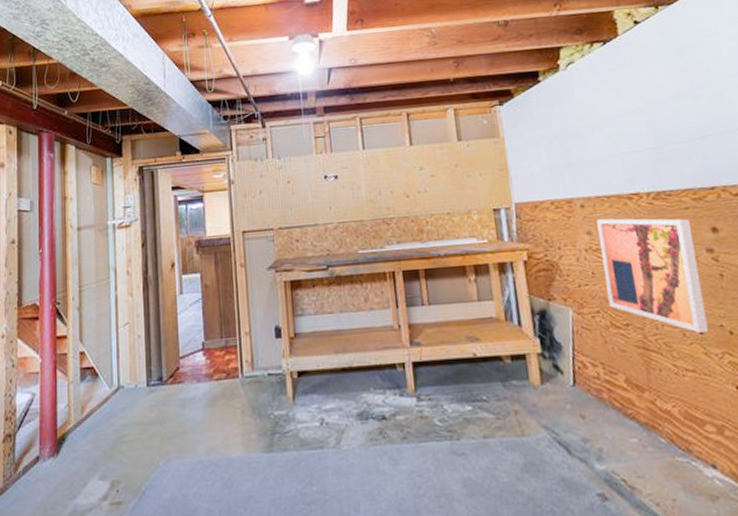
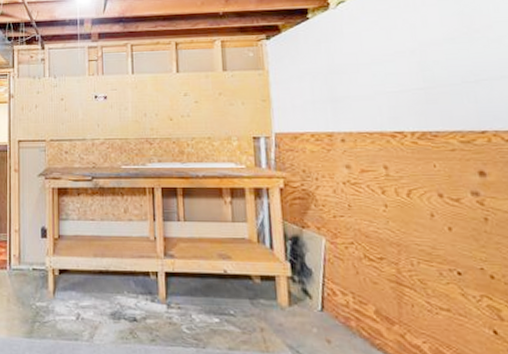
wall art: present [596,218,709,333] -> none [357,155,468,274]

